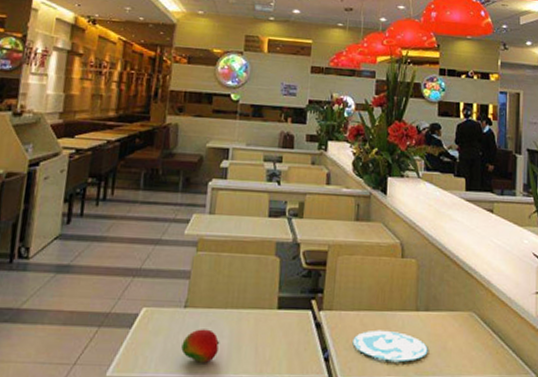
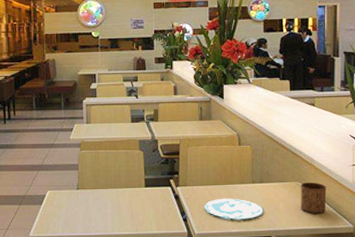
fruit: present [181,329,220,363] -> none [78,203,105,225]
cup: none [474,313,506,357] -> present [301,182,327,213]

